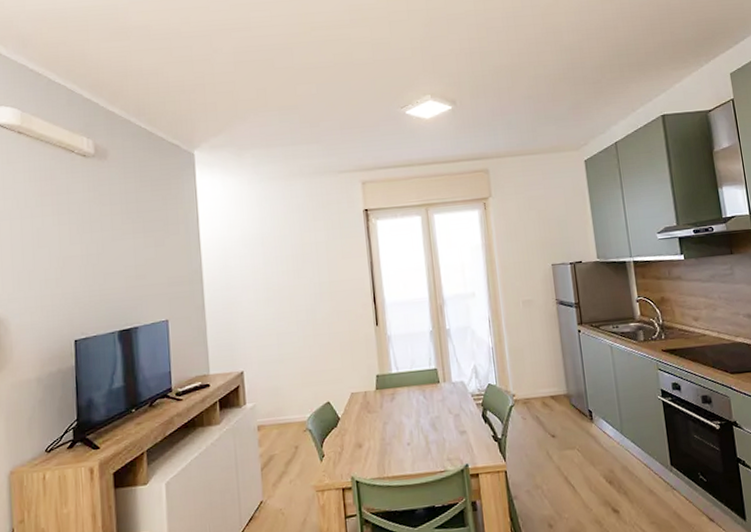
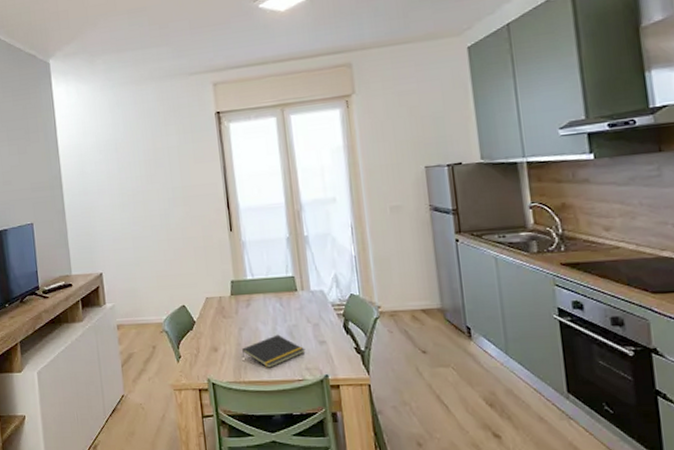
notepad: none [386,427,447,462] -> present [242,334,306,368]

